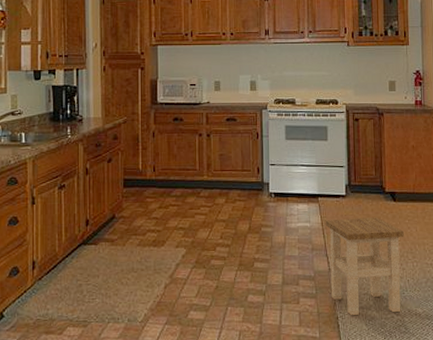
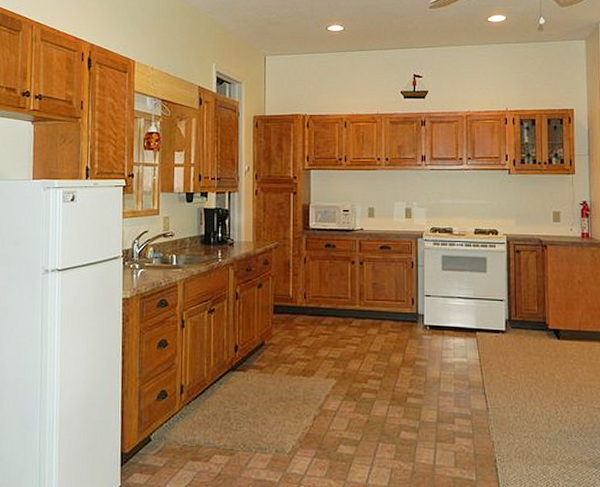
stool: present [325,217,404,316] -> none [483,355,569,460]

